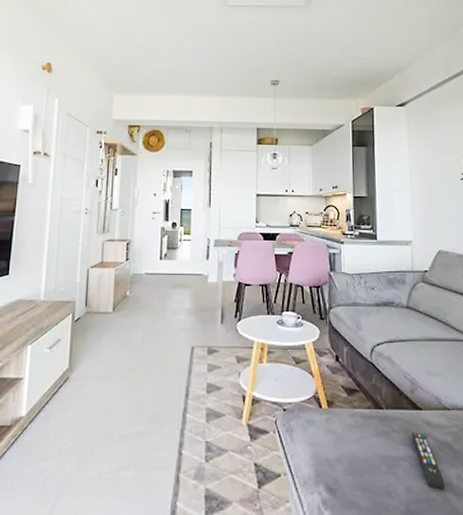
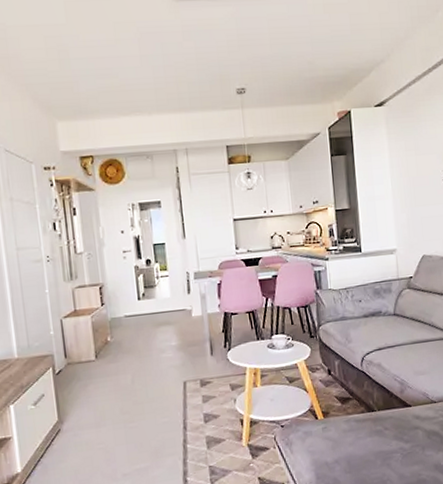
remote control: present [412,432,446,490] -> none [403,426,435,472]

